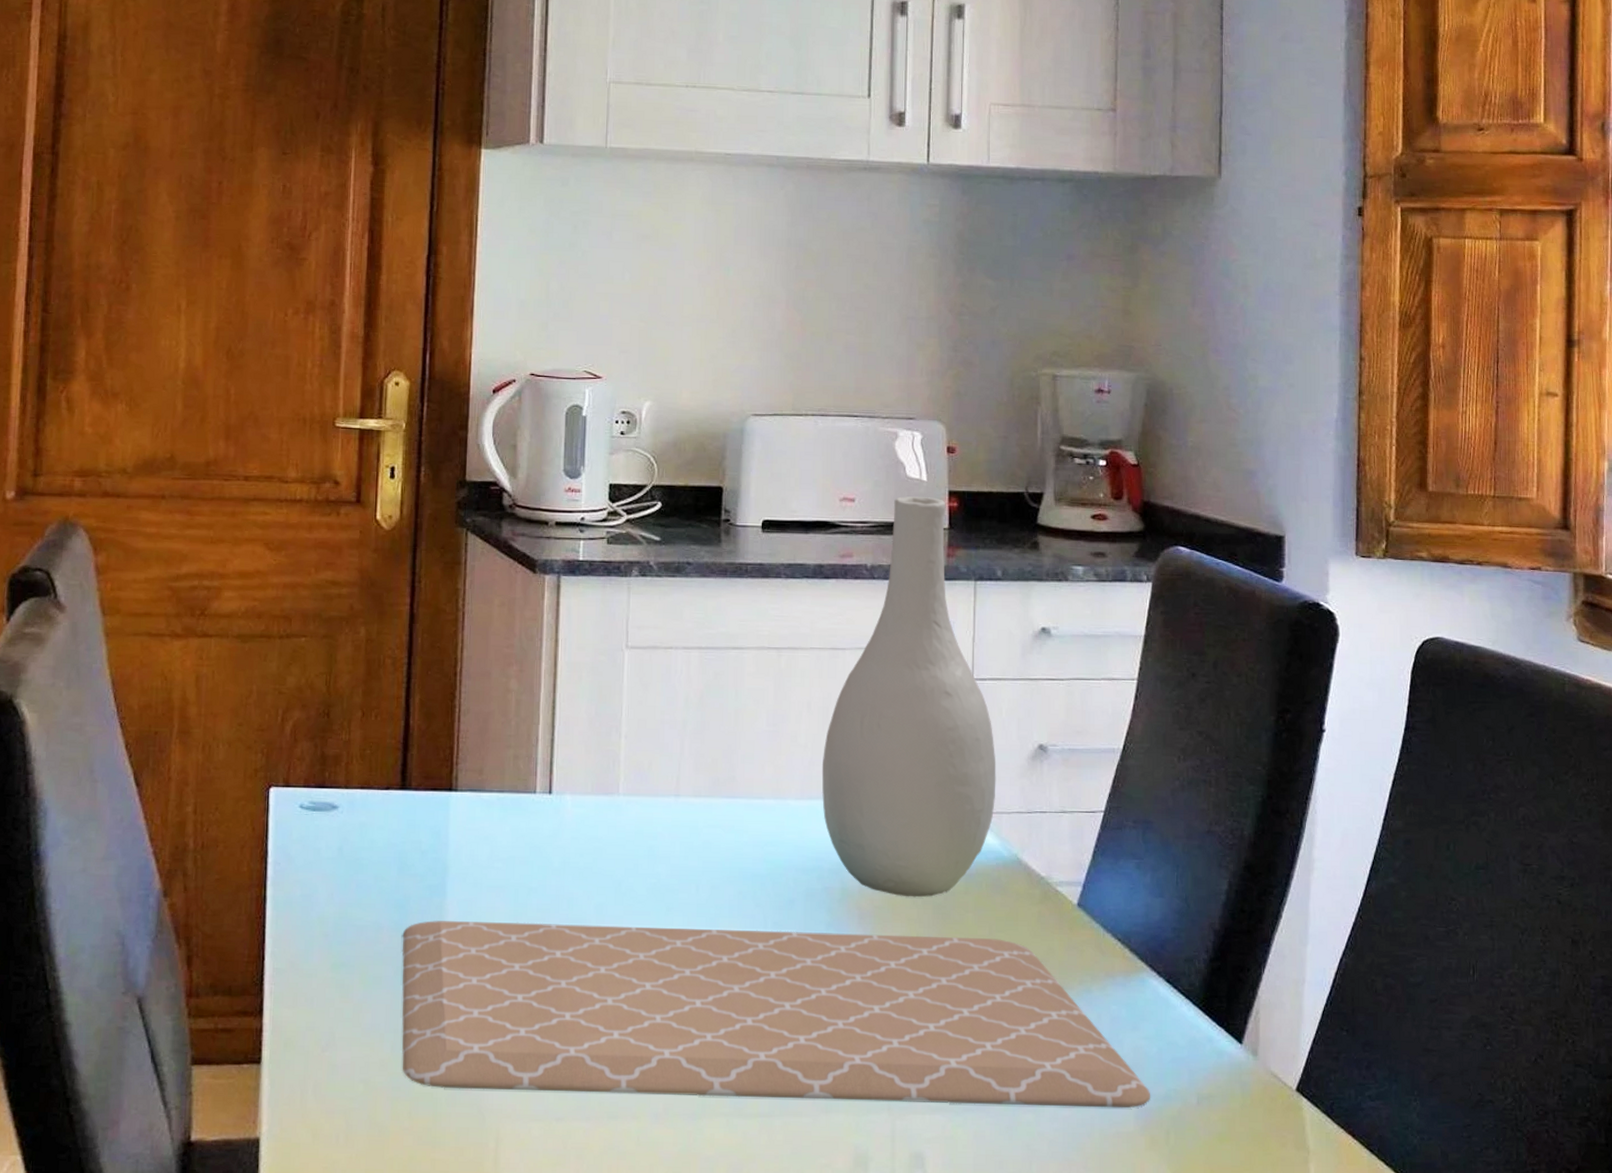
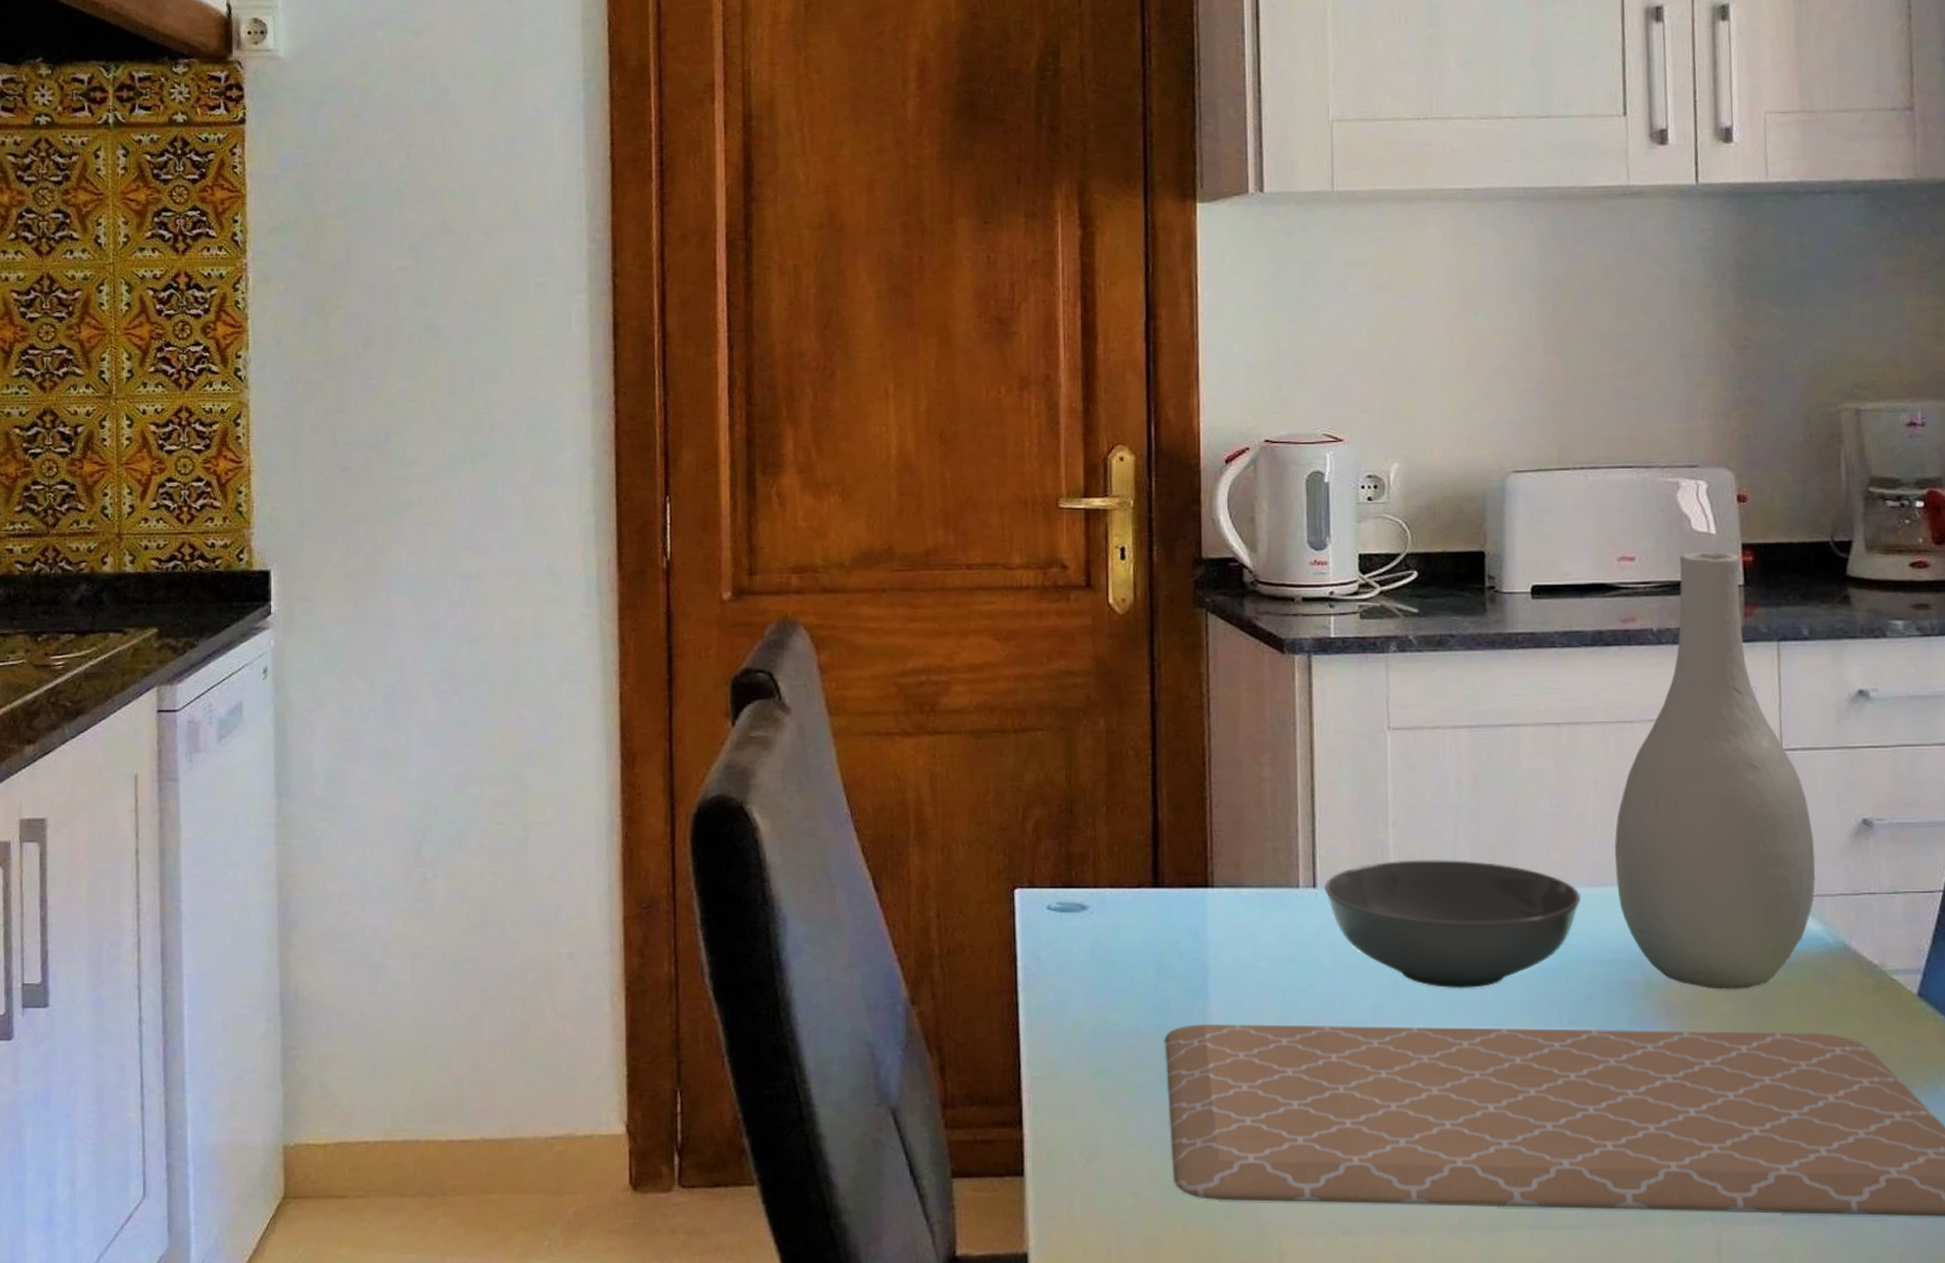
bowl: none [559,770,789,892] -> present [1325,860,1581,989]

